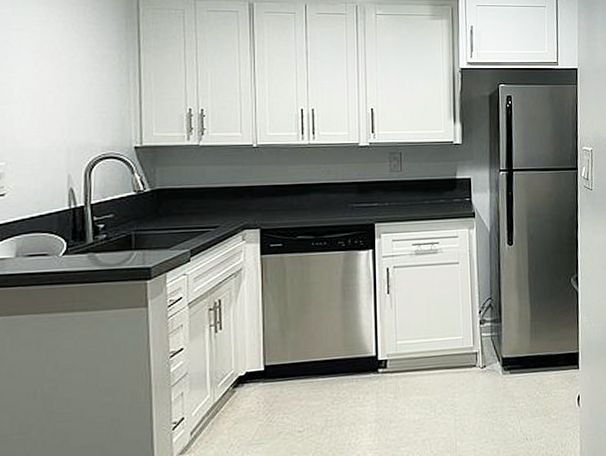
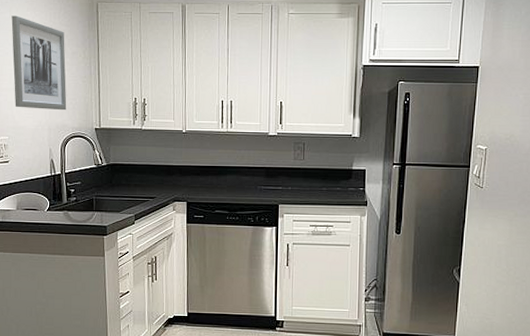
wall art: none [14,11,94,127] -> present [11,15,67,111]

